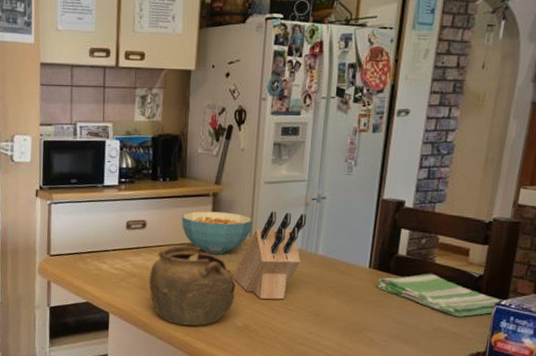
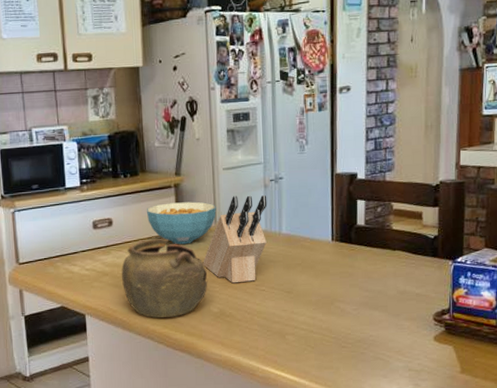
dish towel: present [377,273,505,317] -> none [341,239,460,279]

